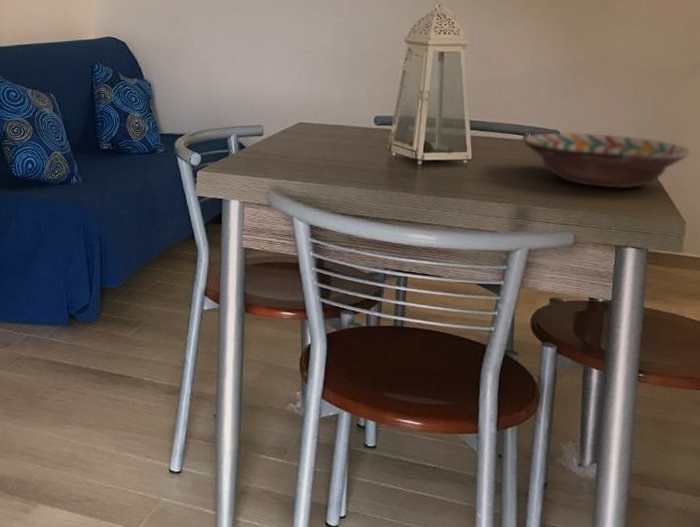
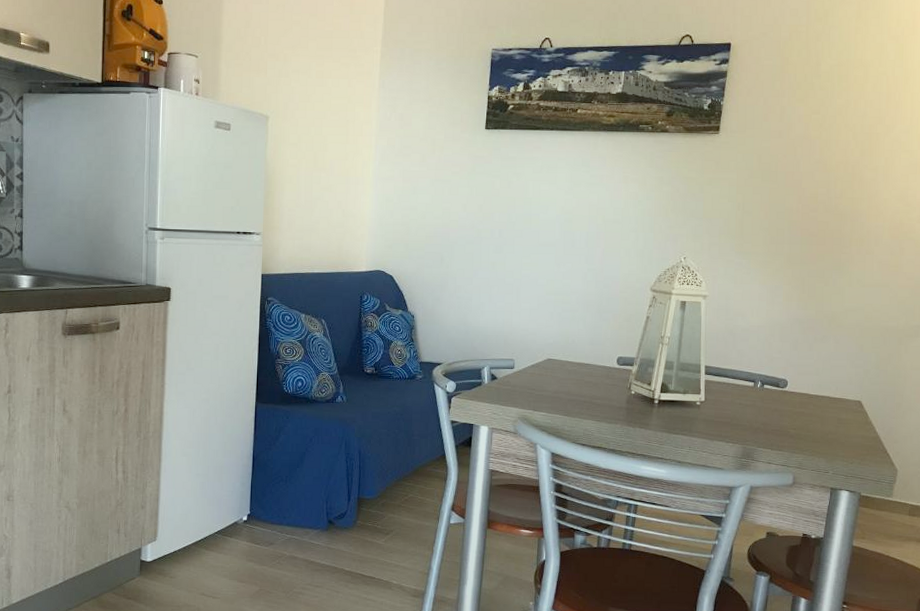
decorative bowl: present [522,132,691,189] -> none [752,381,908,437]

